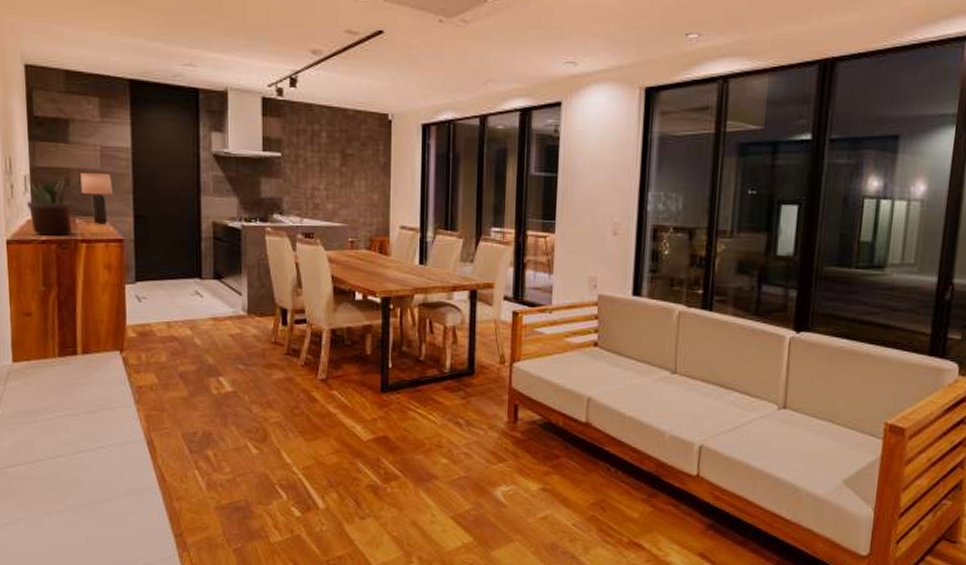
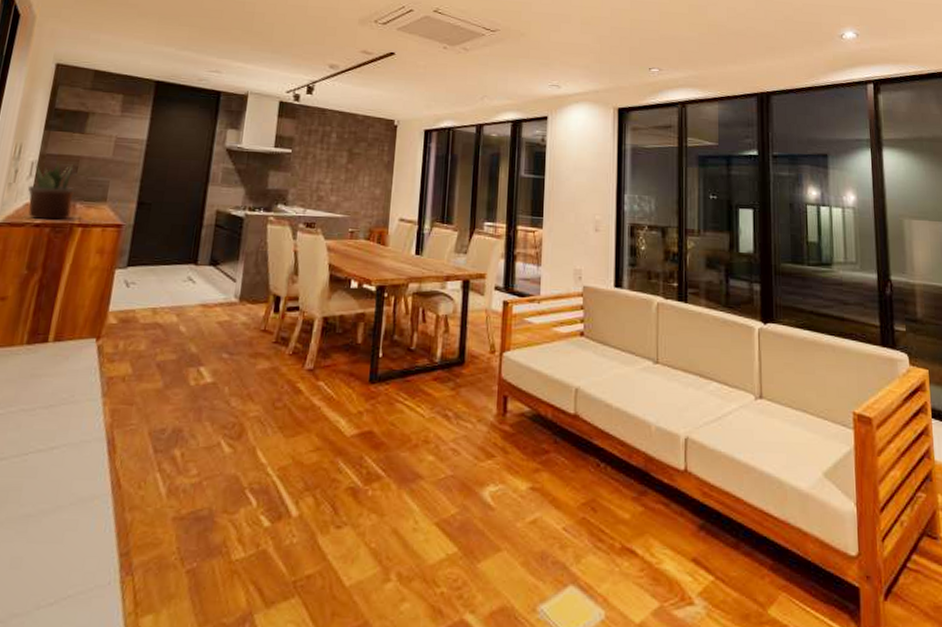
table lamp: present [80,172,113,224] -> none [87,160,121,210]

